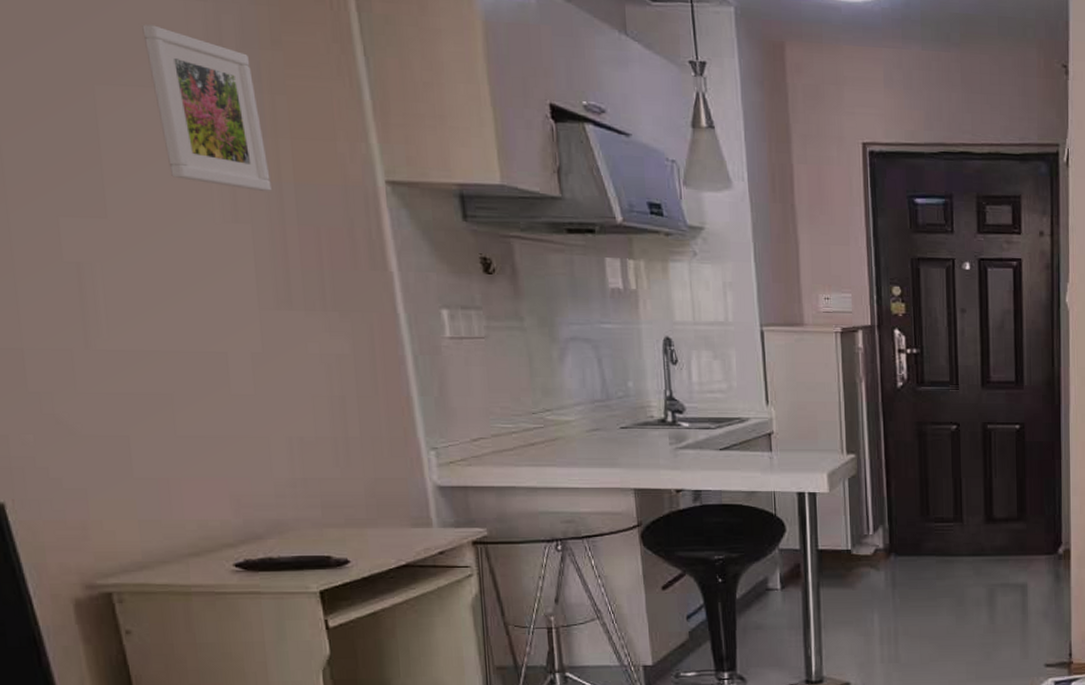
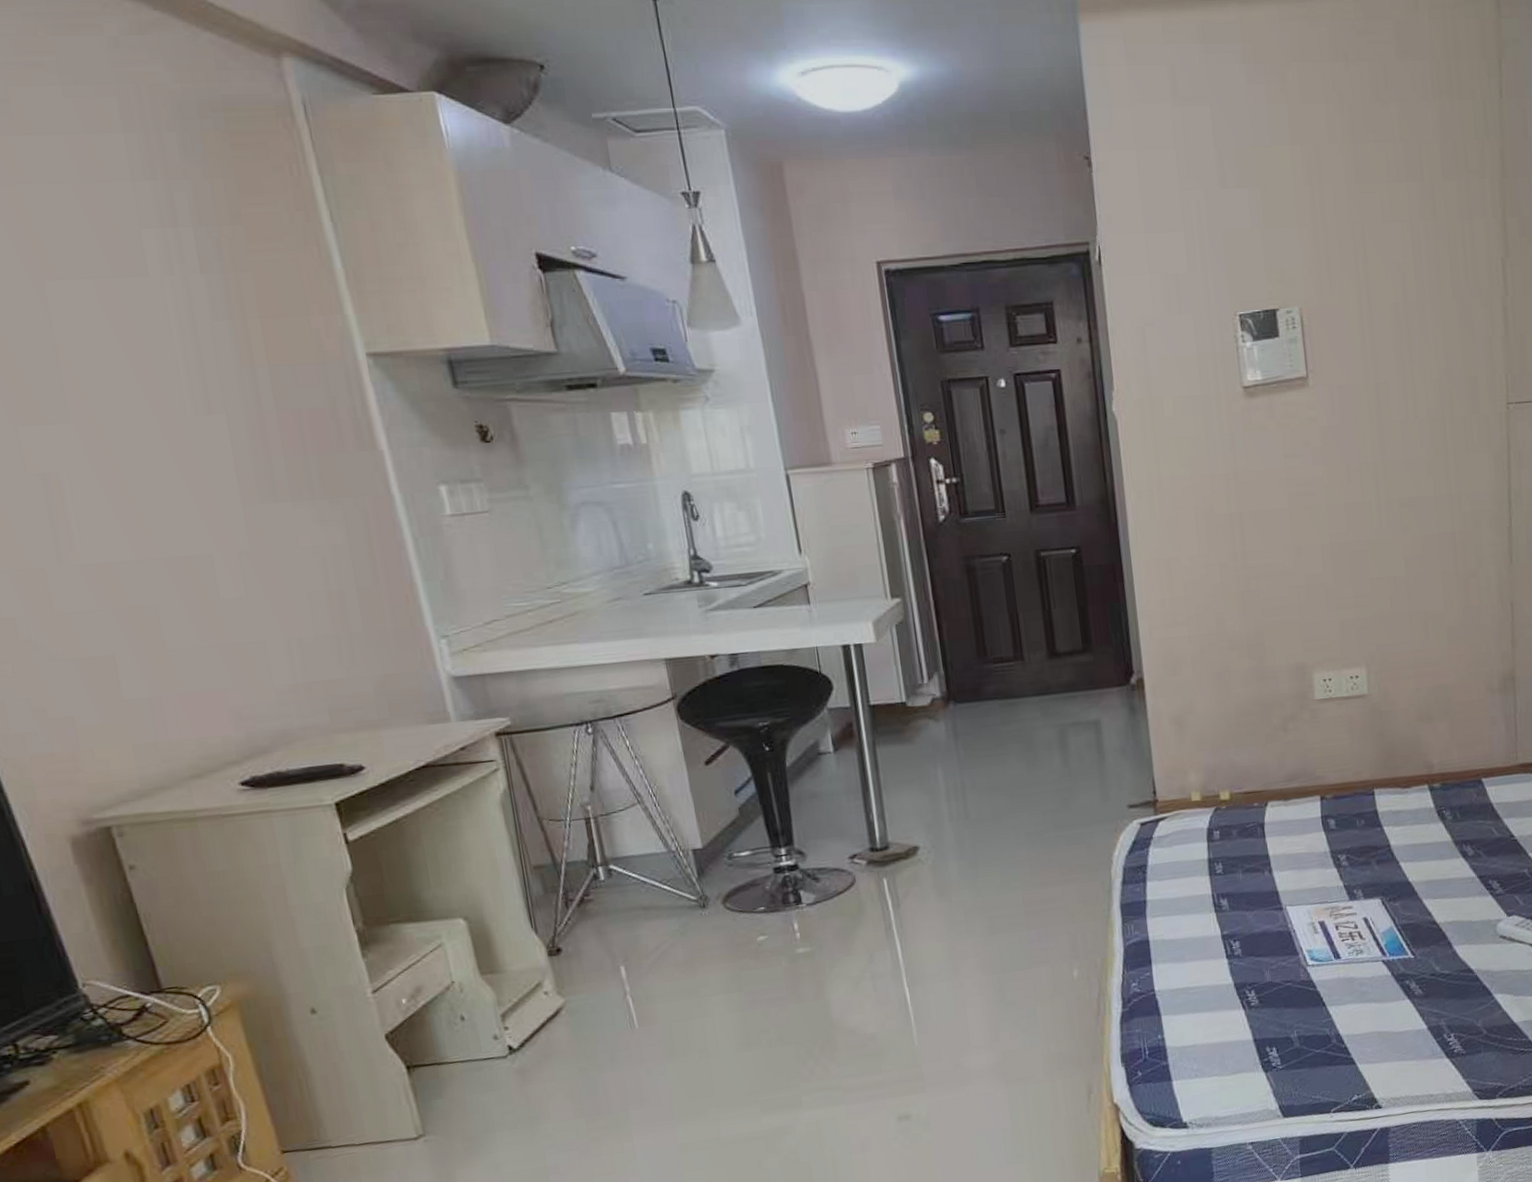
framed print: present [142,24,273,192] -> none [90,211,246,379]

